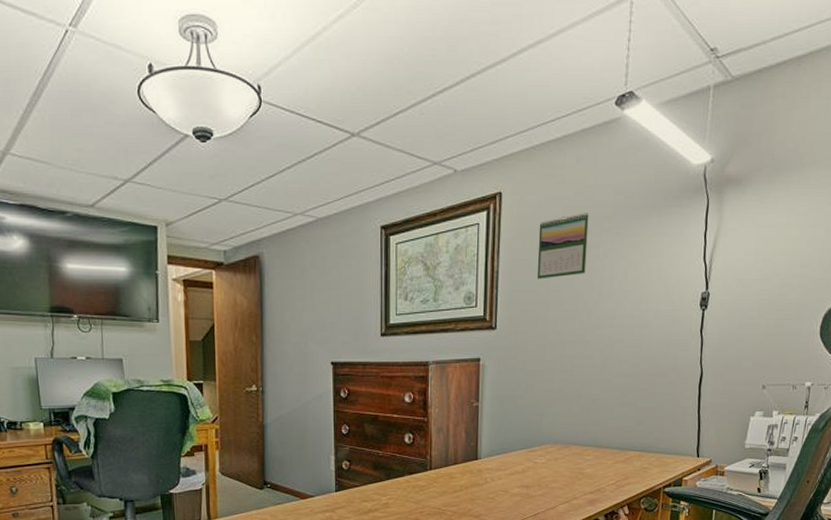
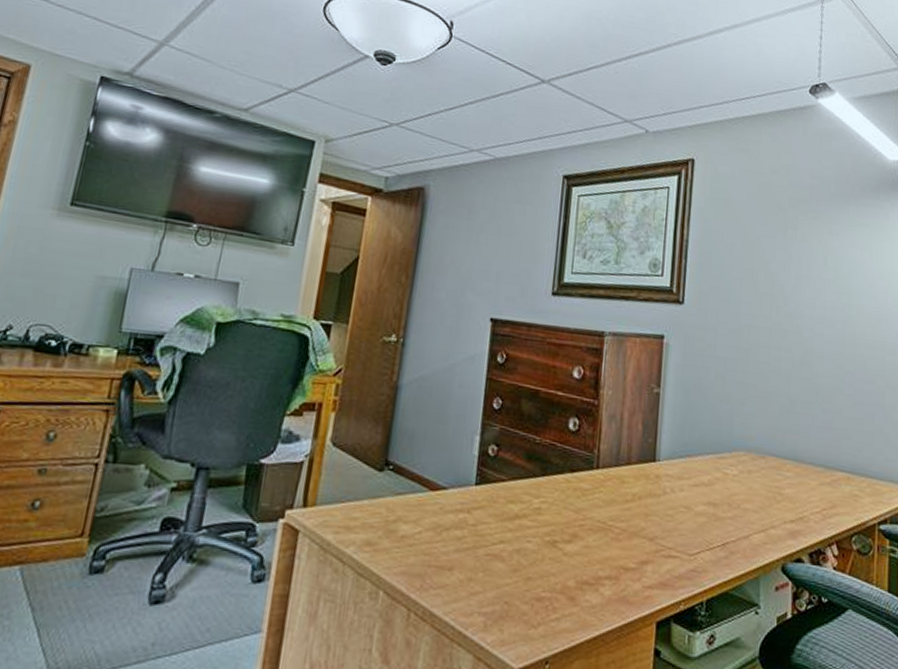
calendar: present [537,213,589,279] -> none [731,192,785,256]

